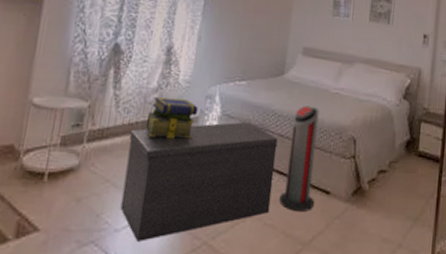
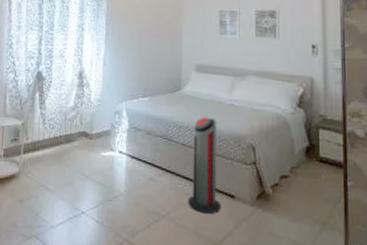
bench: present [120,122,278,242] -> none [54,133,181,237]
stack of books: present [145,97,198,140] -> none [67,114,109,150]

